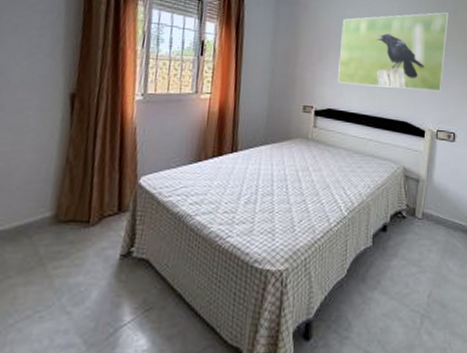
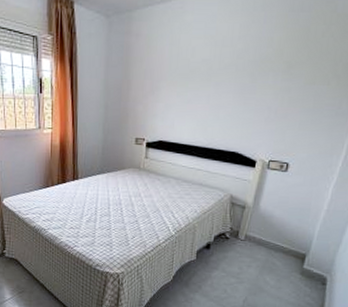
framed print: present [338,12,449,92] -> none [170,29,300,122]

